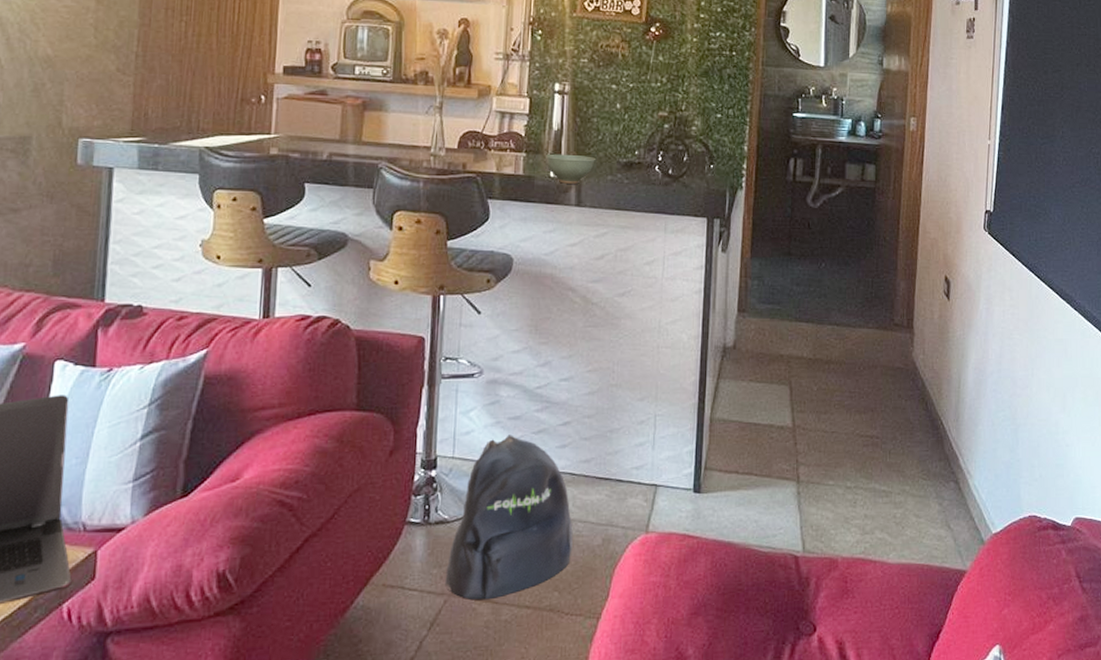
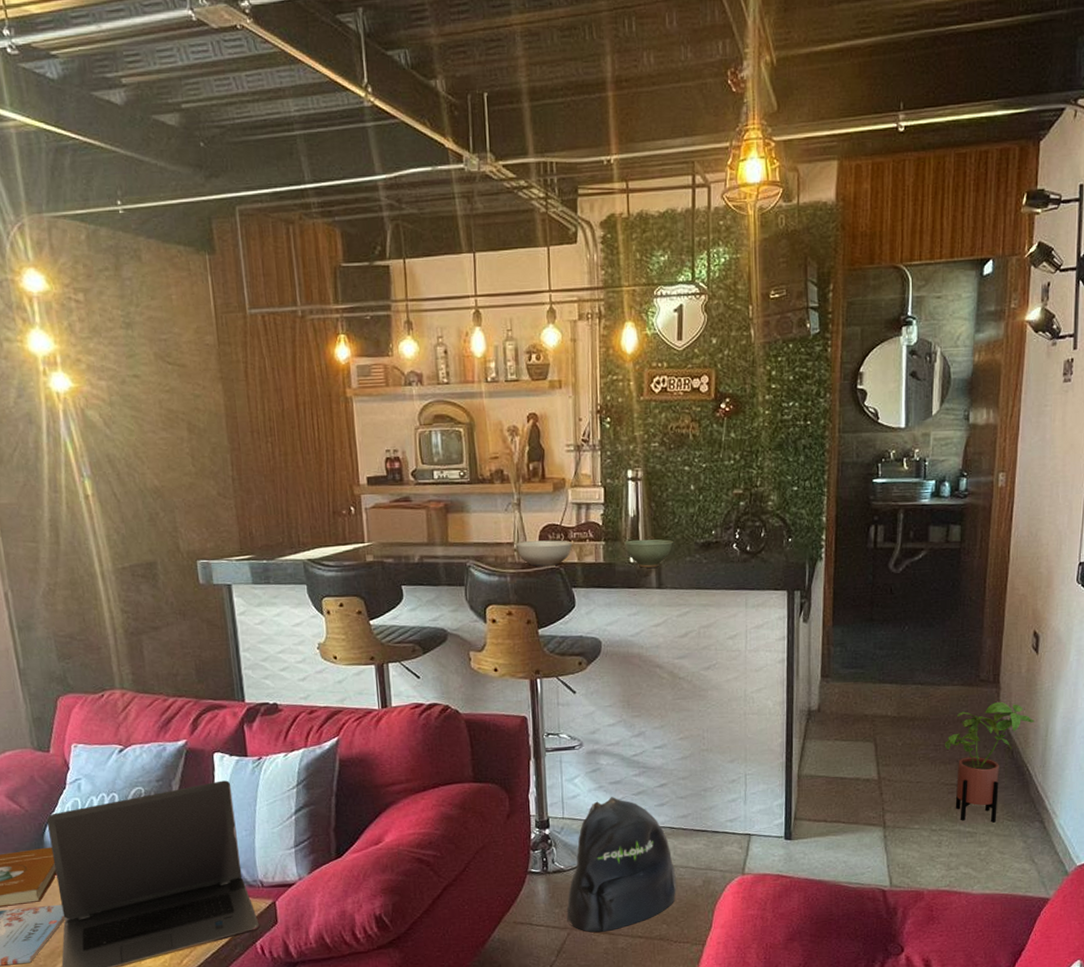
bowl: none [432,146,493,175] -> present [515,540,573,567]
house plant: none [859,348,948,481] -> present [944,701,1036,823]

